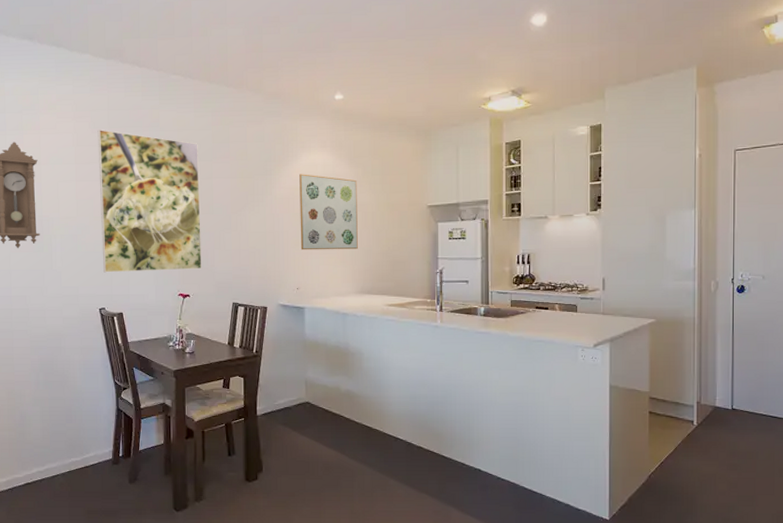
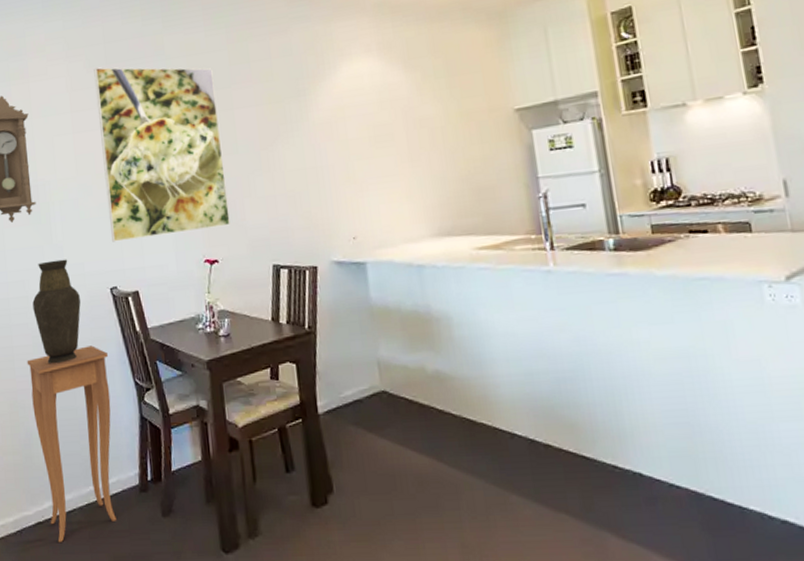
side table: none [24,352,94,498] -> present [27,345,116,542]
vase: none [32,282,73,364] -> present [32,259,81,365]
wall art: present [299,174,358,250] -> none [341,87,428,187]

